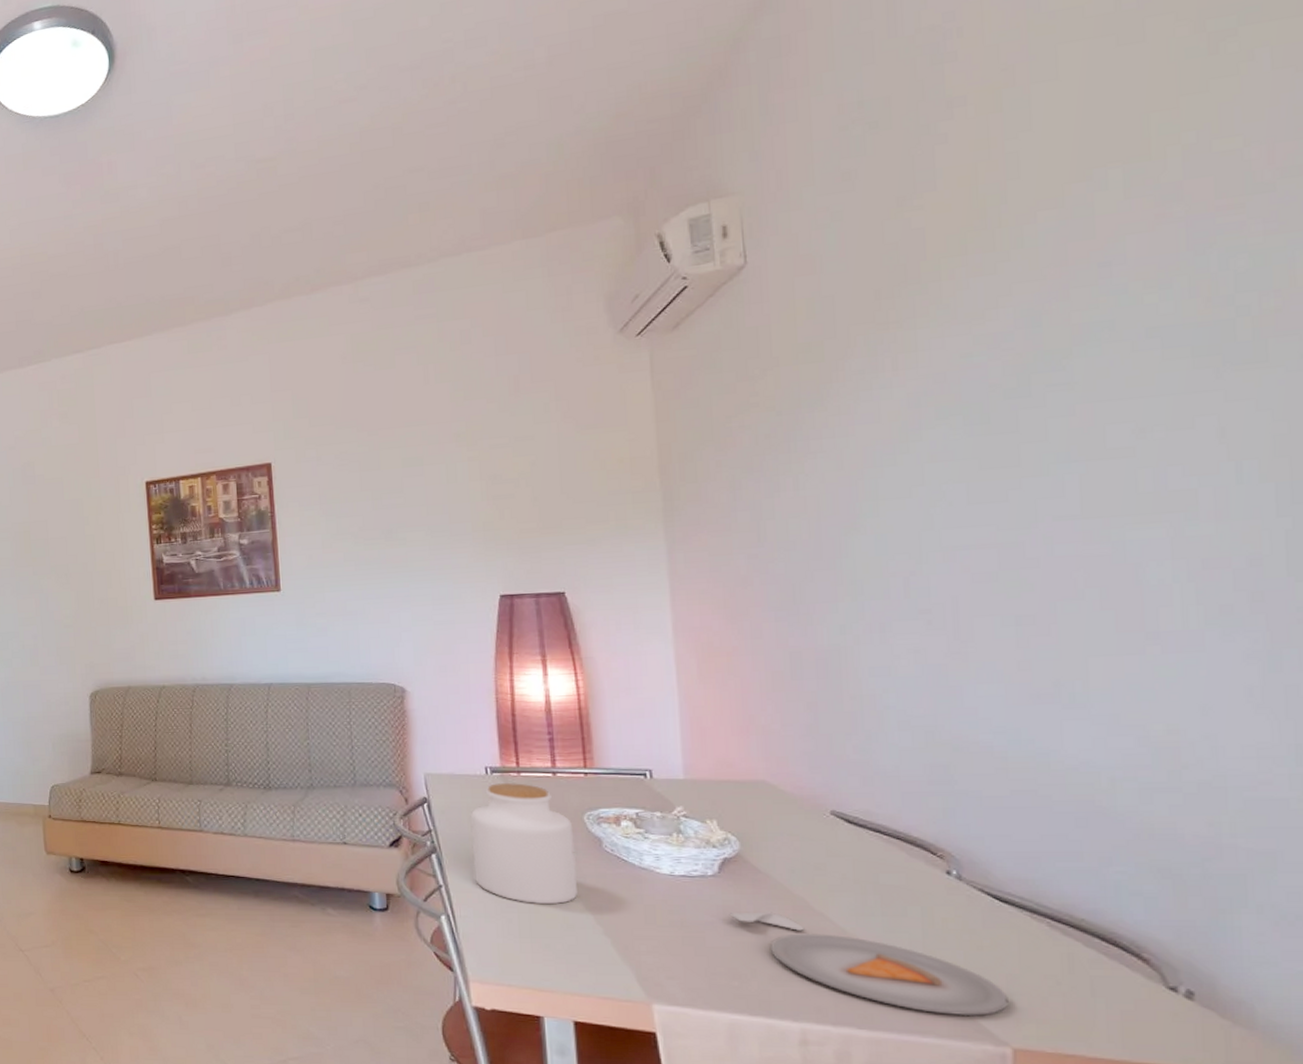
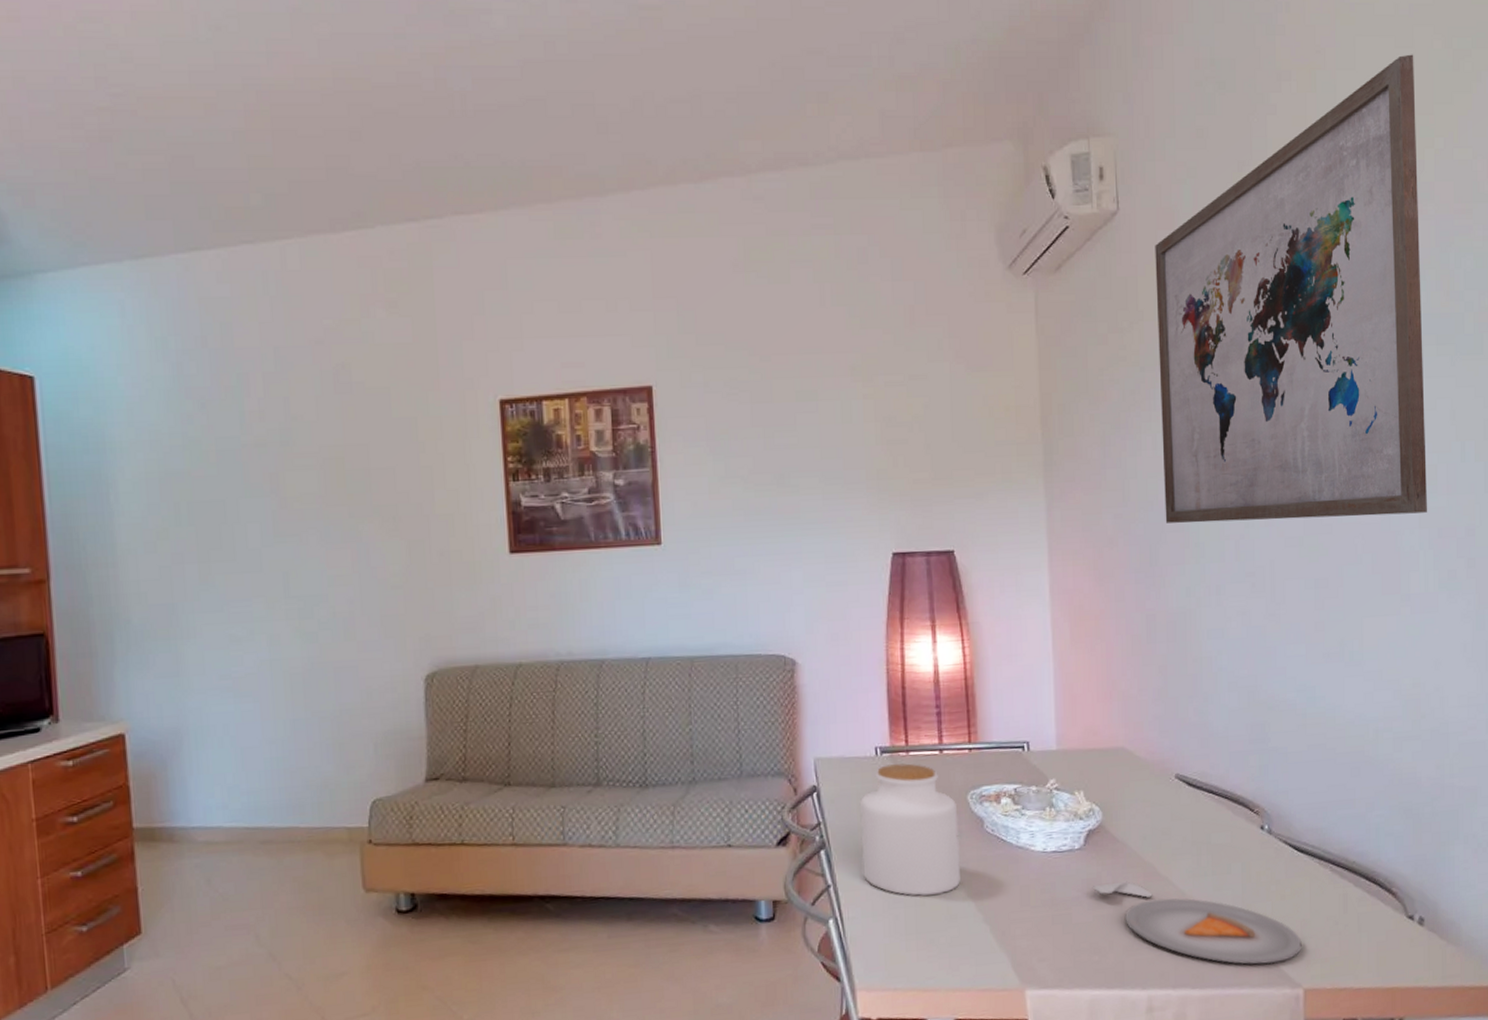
wall art: none [792,48,1183,562] -> present [1155,54,1427,523]

